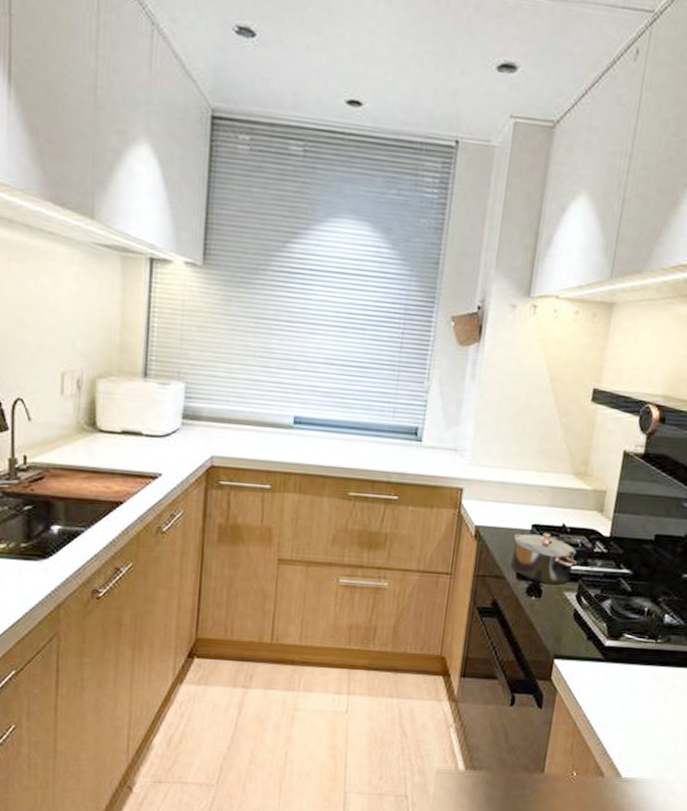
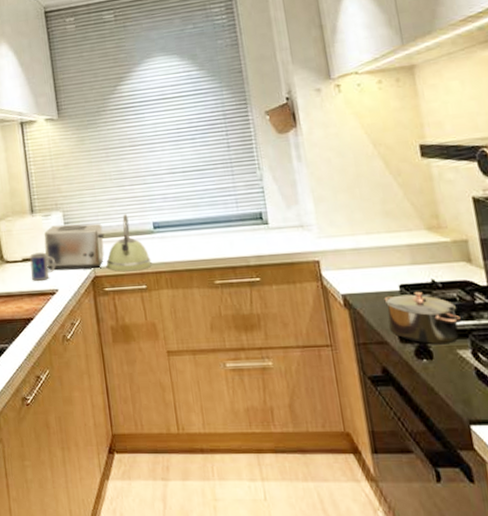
mug: none [129,426,166,461] -> present [30,252,56,281]
toaster: none [153,397,233,458] -> present [43,223,105,270]
kettle: none [227,400,283,469] -> present [106,214,152,272]

